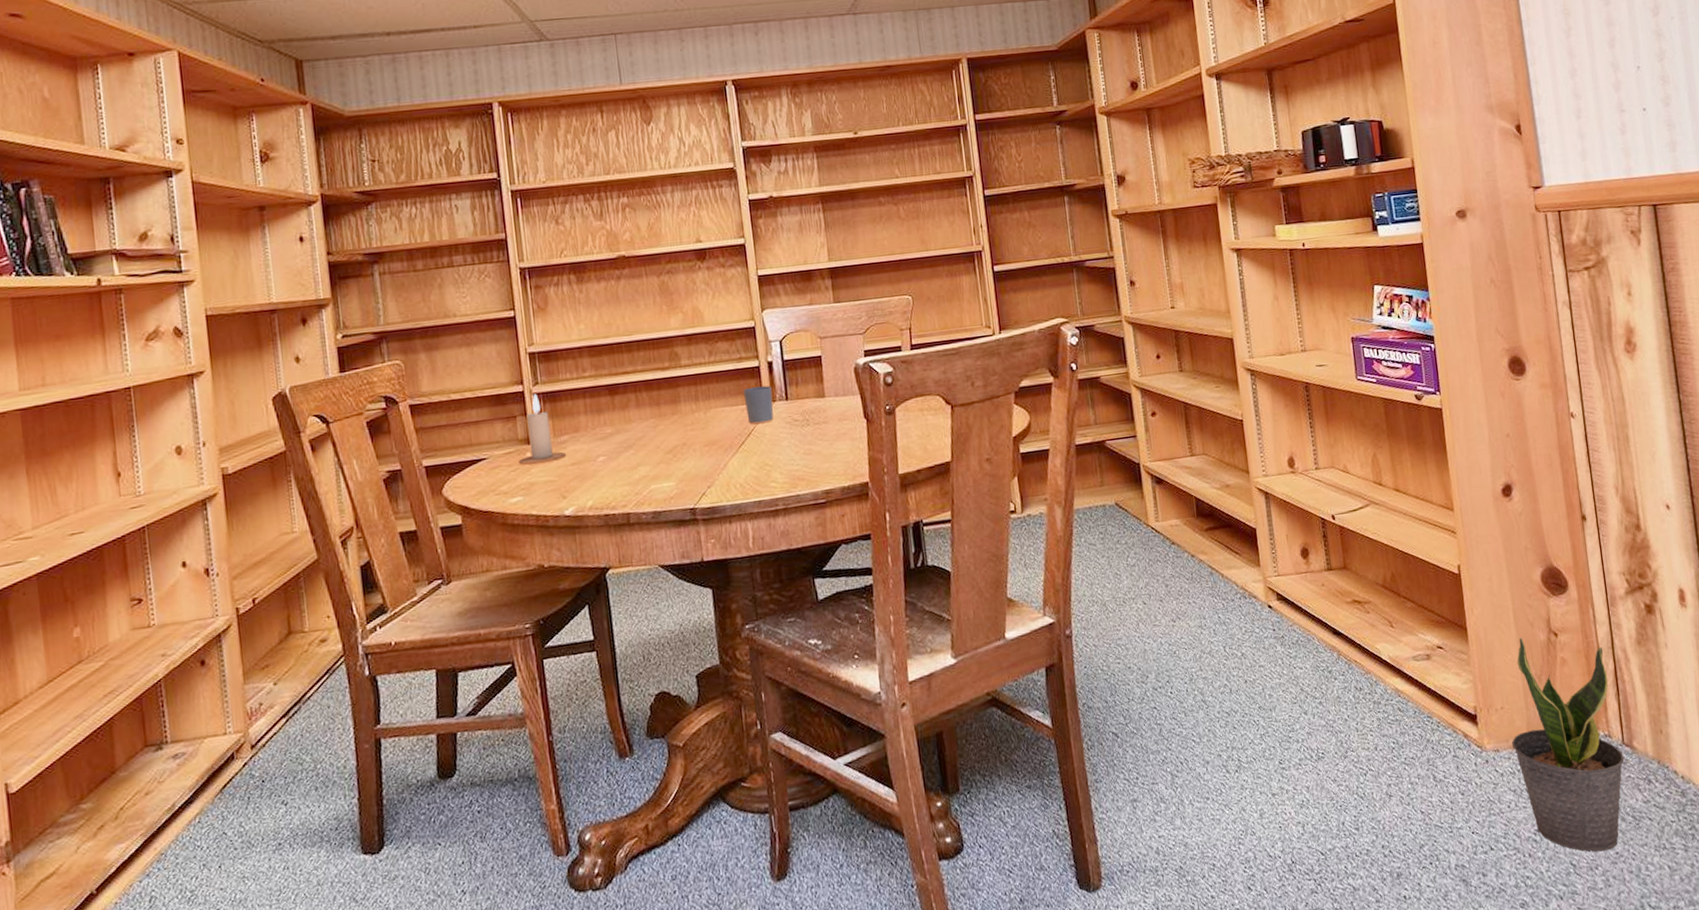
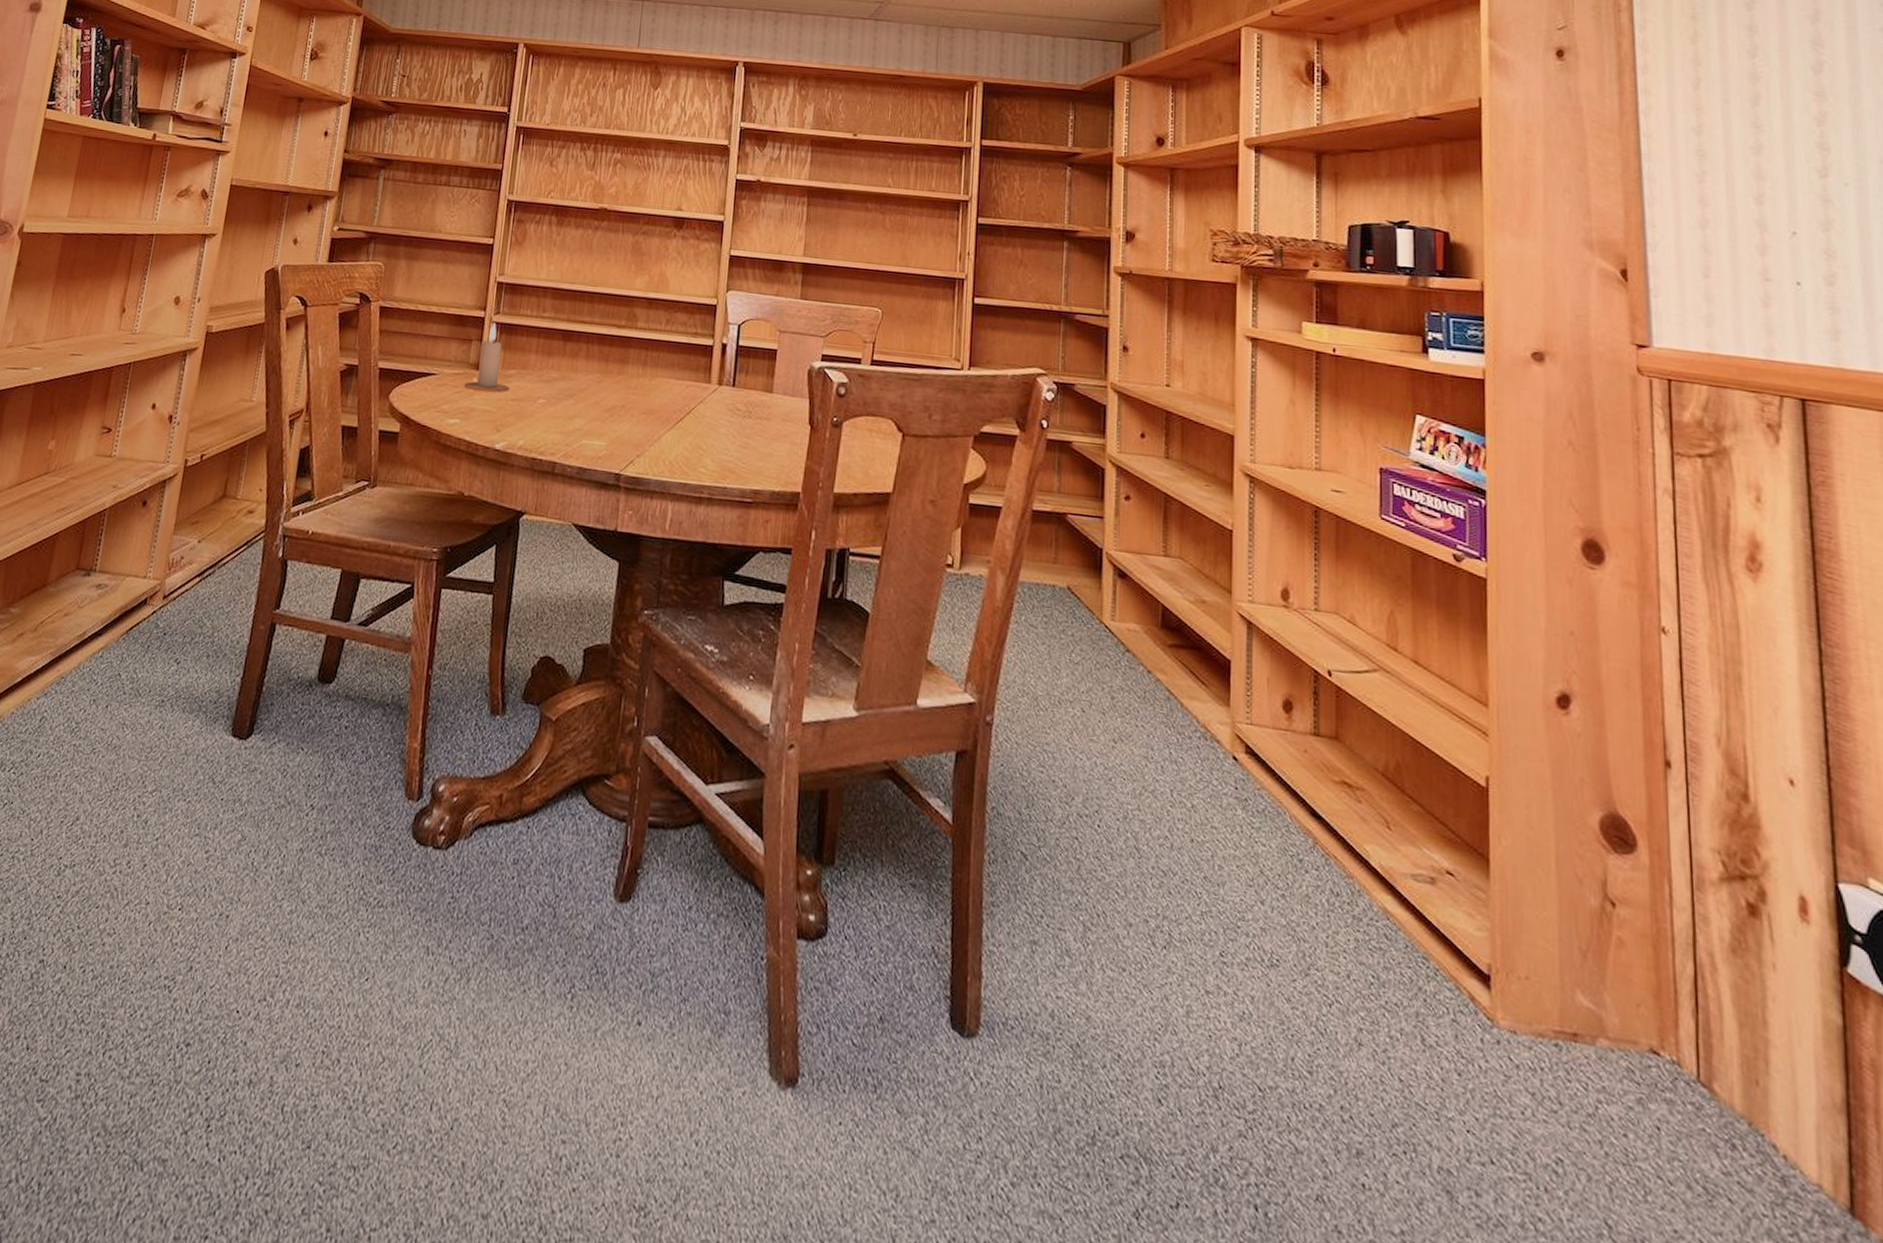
mug: present [743,385,774,425] -> none [690,365,721,406]
potted plant: present [1511,637,1625,852] -> none [1535,893,1698,1223]

